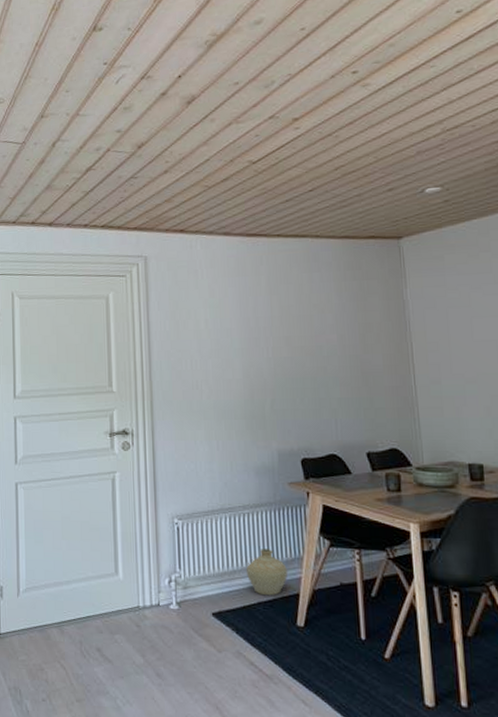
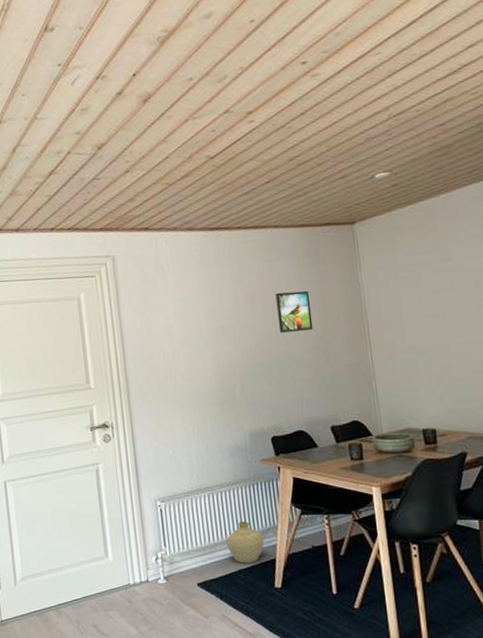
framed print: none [313,305,352,348] -> present [275,290,313,333]

